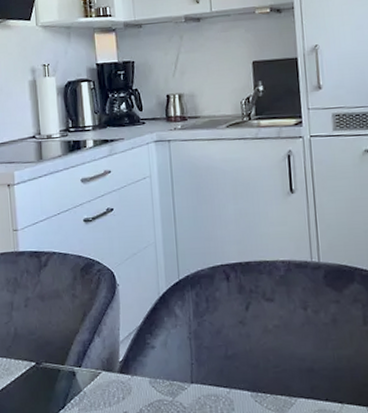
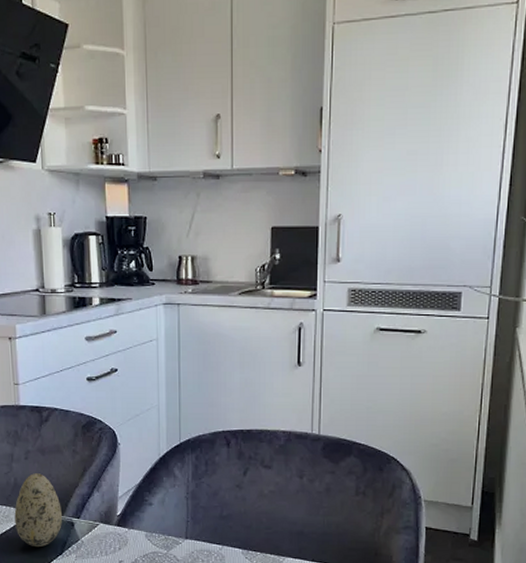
decorative egg: none [15,321,64,401] -> present [14,473,62,547]

